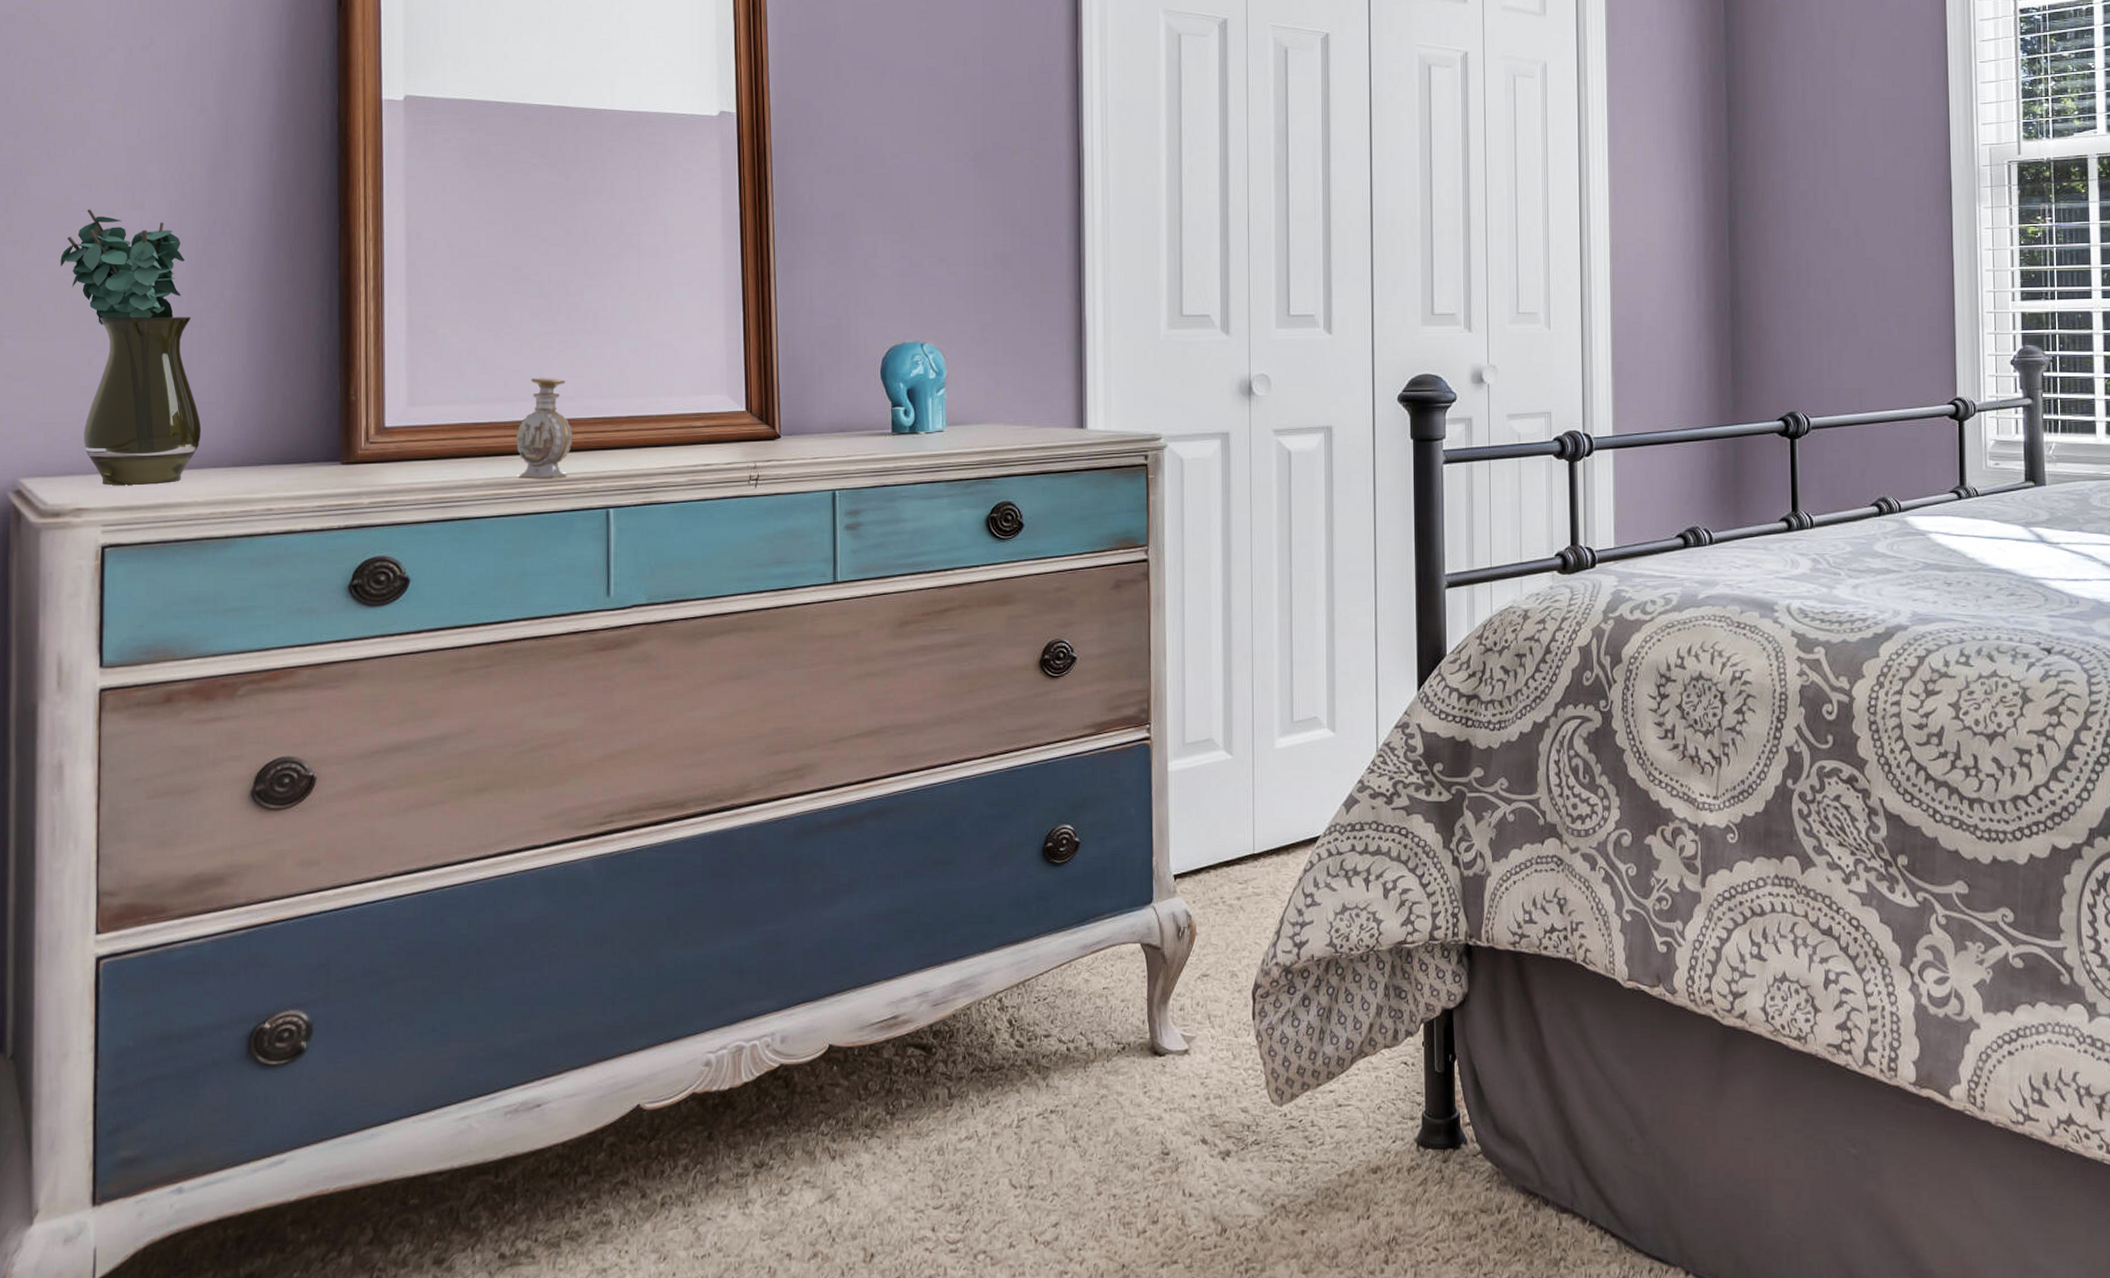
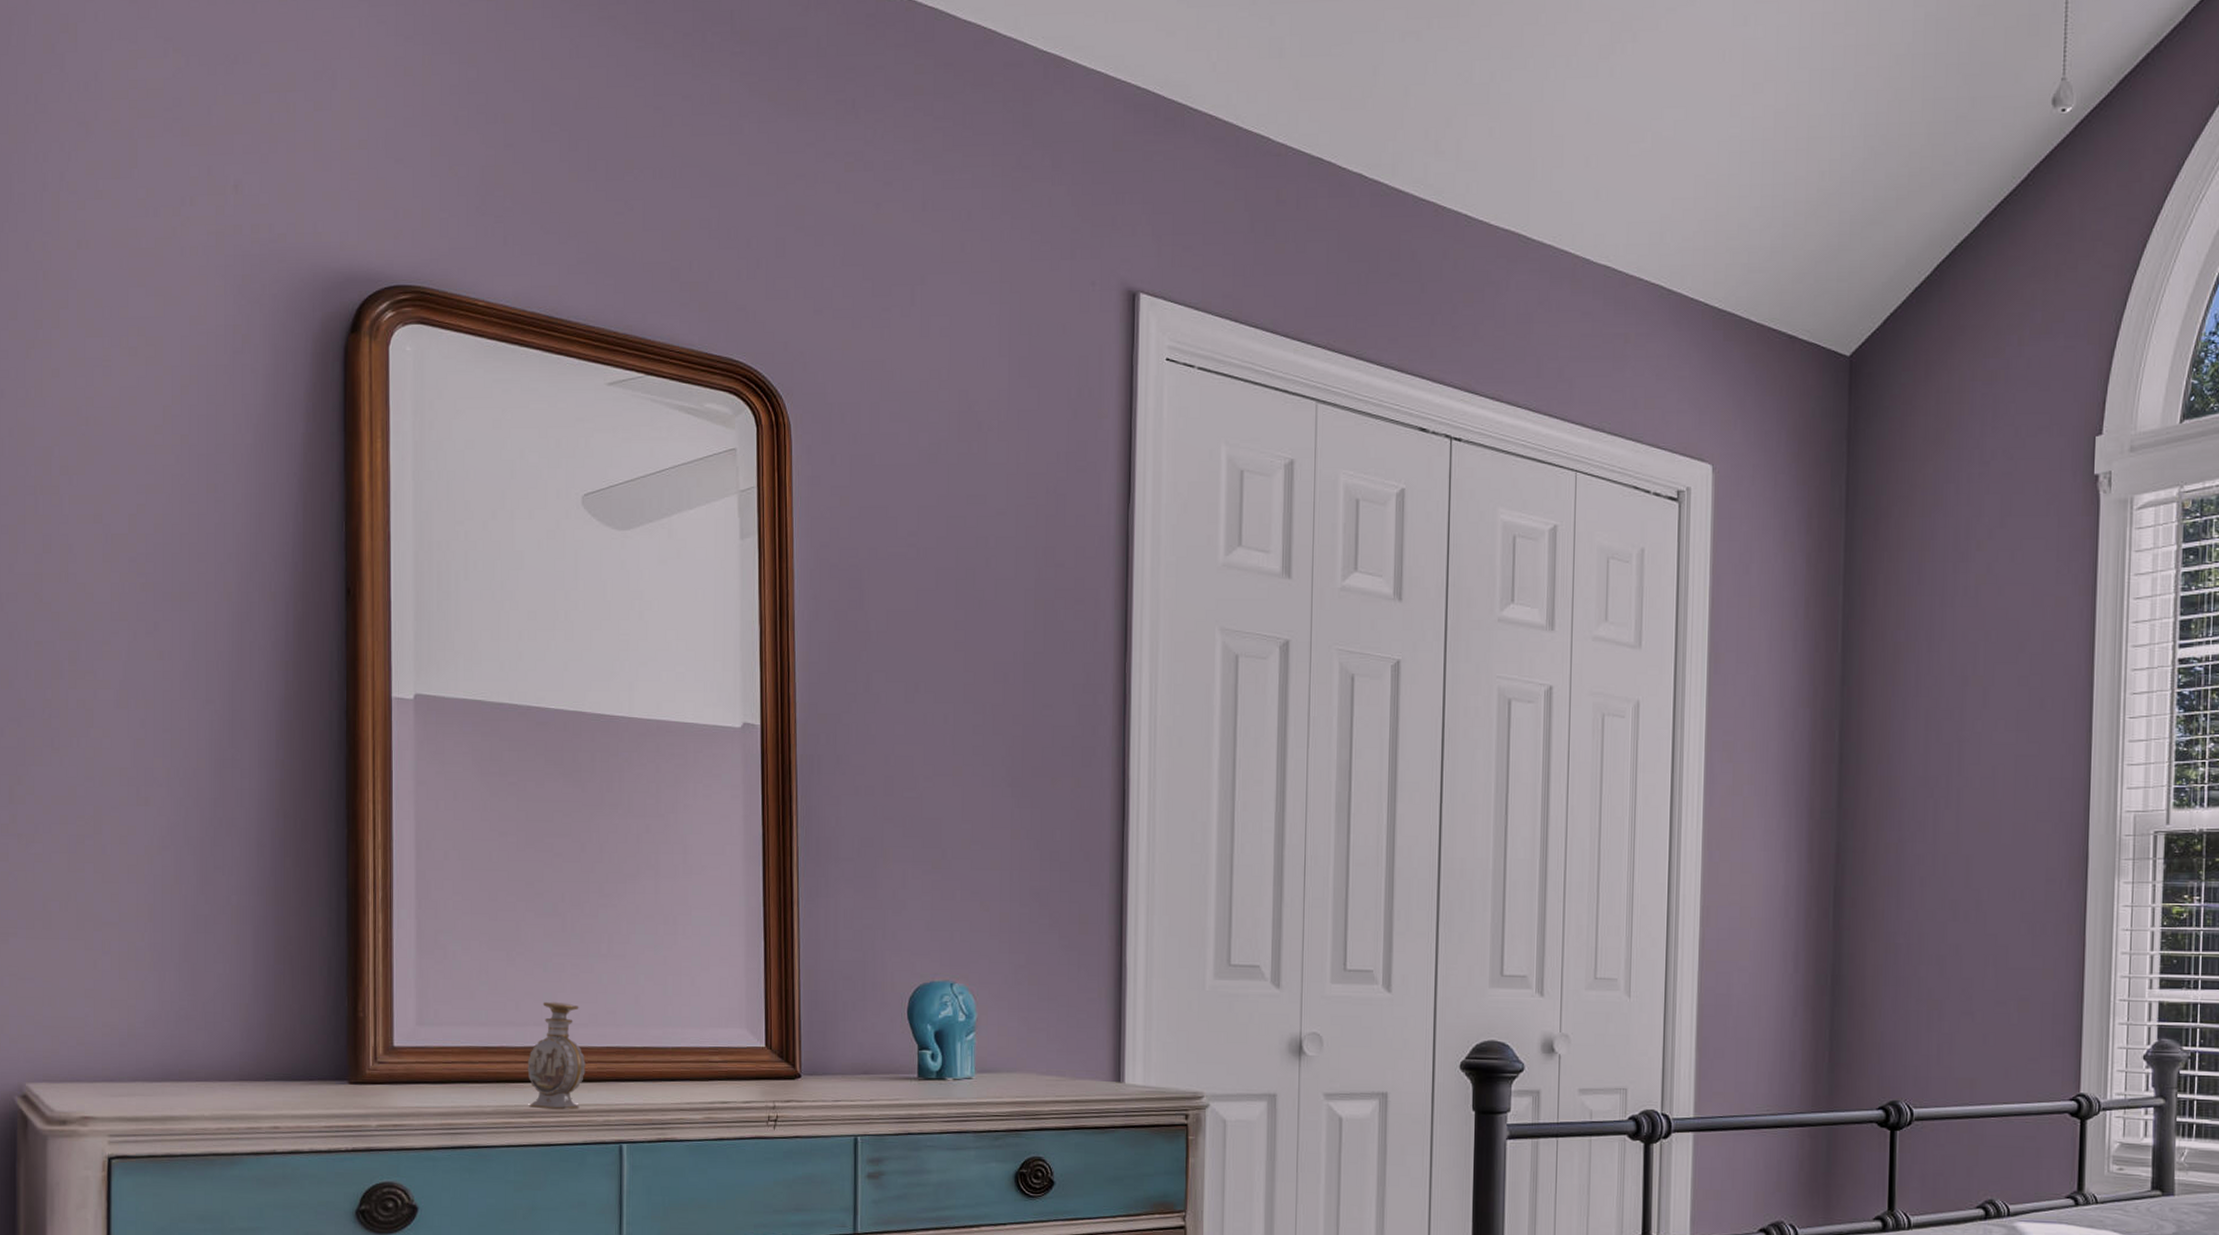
vase: present [60,209,202,485] -> none [65,803,208,1096]

